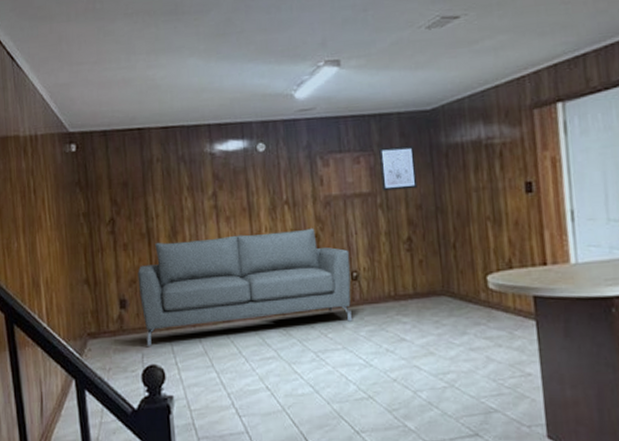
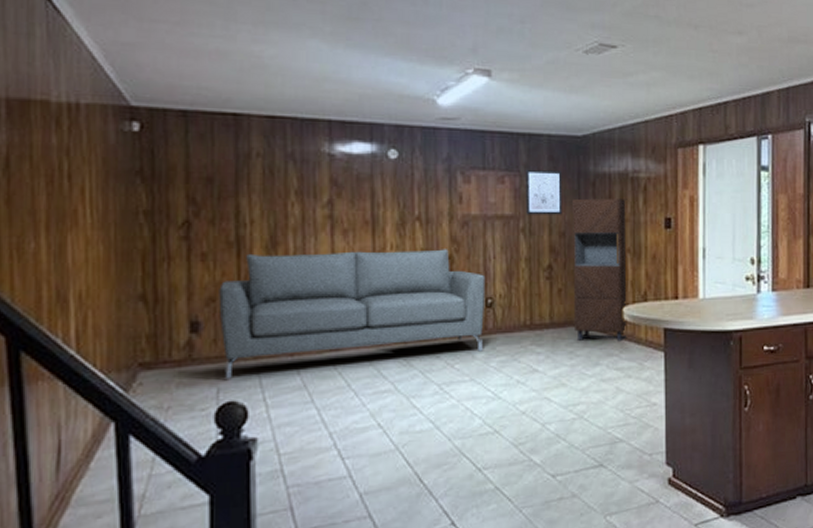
storage cabinet: none [427,166,494,311] -> present [573,198,628,342]

